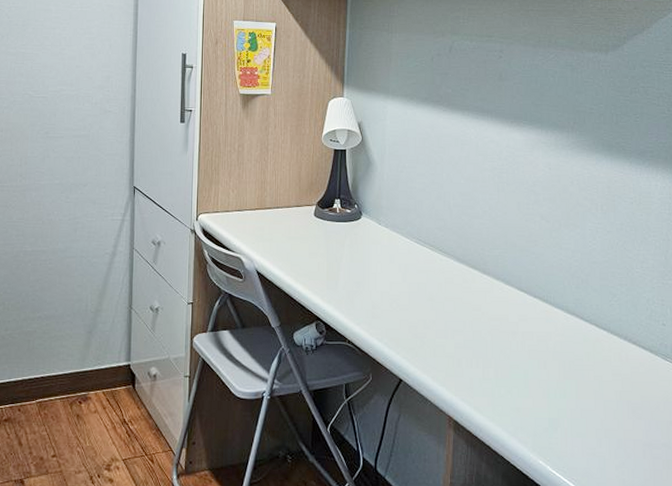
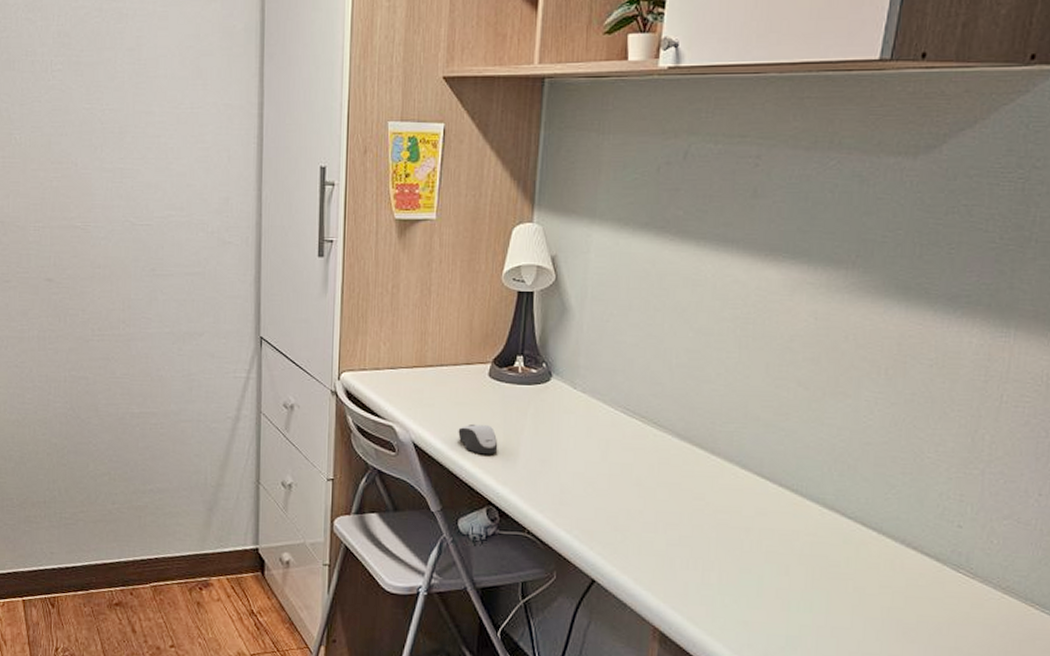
computer mouse: none [292,255,323,279] -> present [458,424,498,455]

